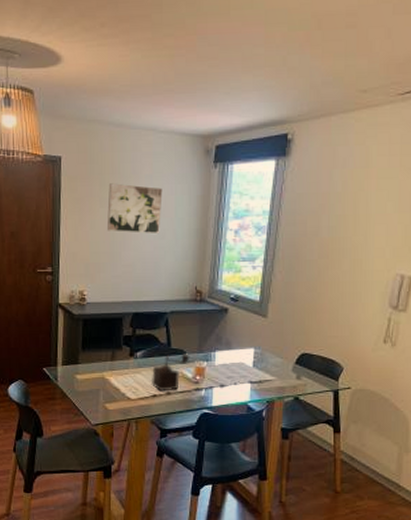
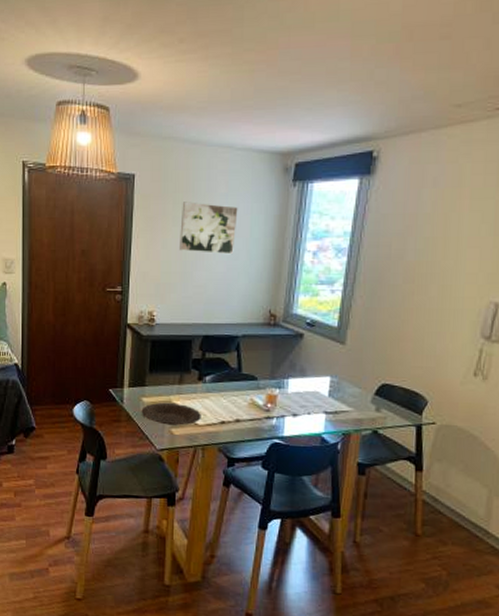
plate: none [75,378,134,400] -> present [141,402,201,426]
pepper mill: present [151,354,190,391] -> none [219,379,262,418]

